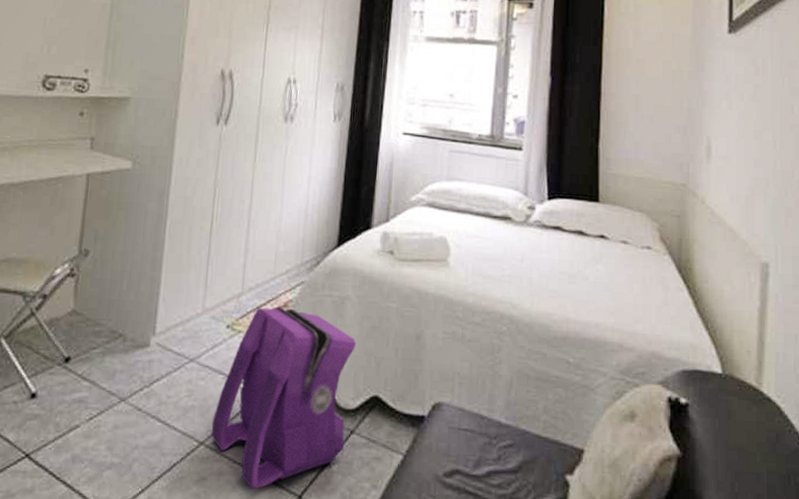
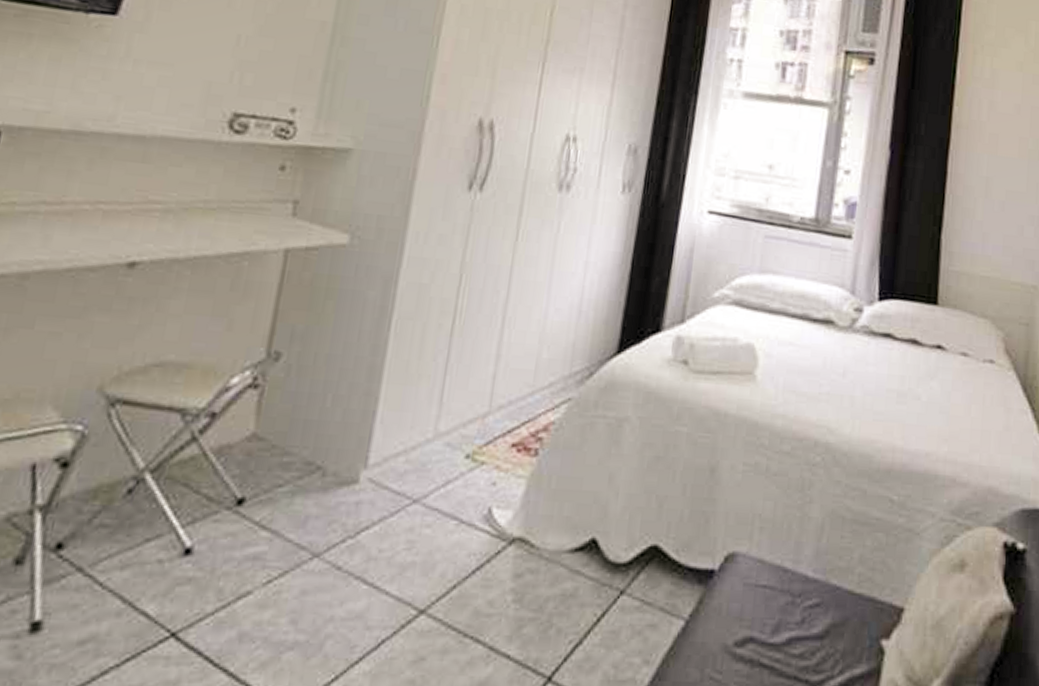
backpack: present [211,306,357,490] -> none [435,430,635,671]

